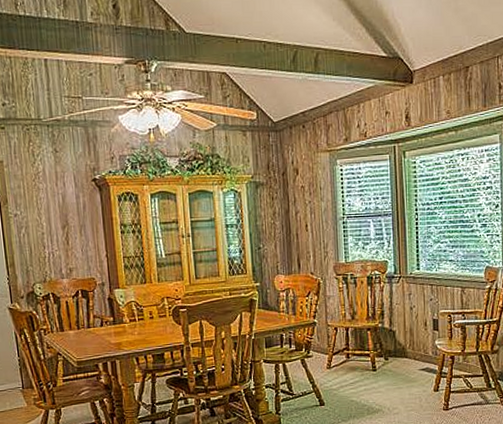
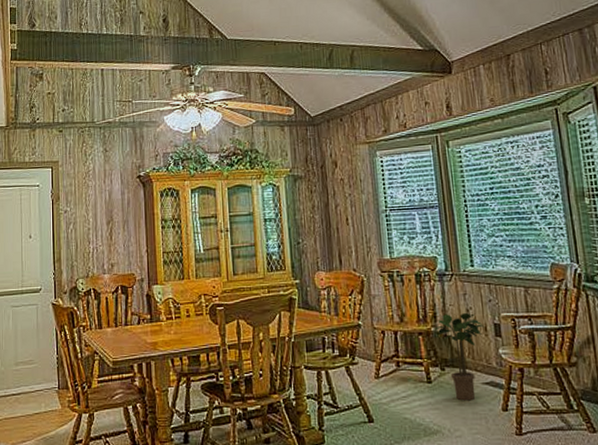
potted plant: none [380,311,425,385] -> present [433,313,485,401]

